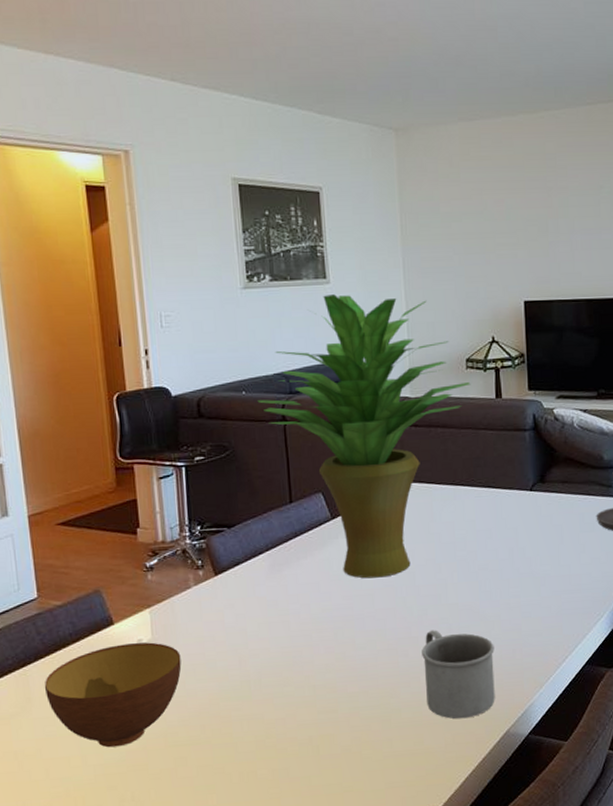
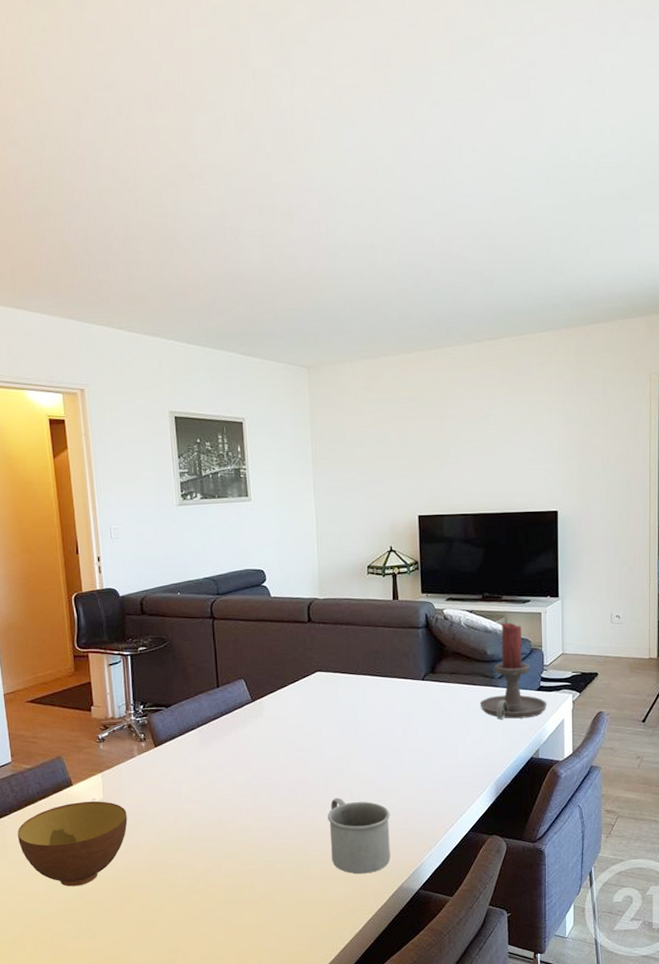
potted plant: present [257,294,471,579] -> none [190,510,371,753]

